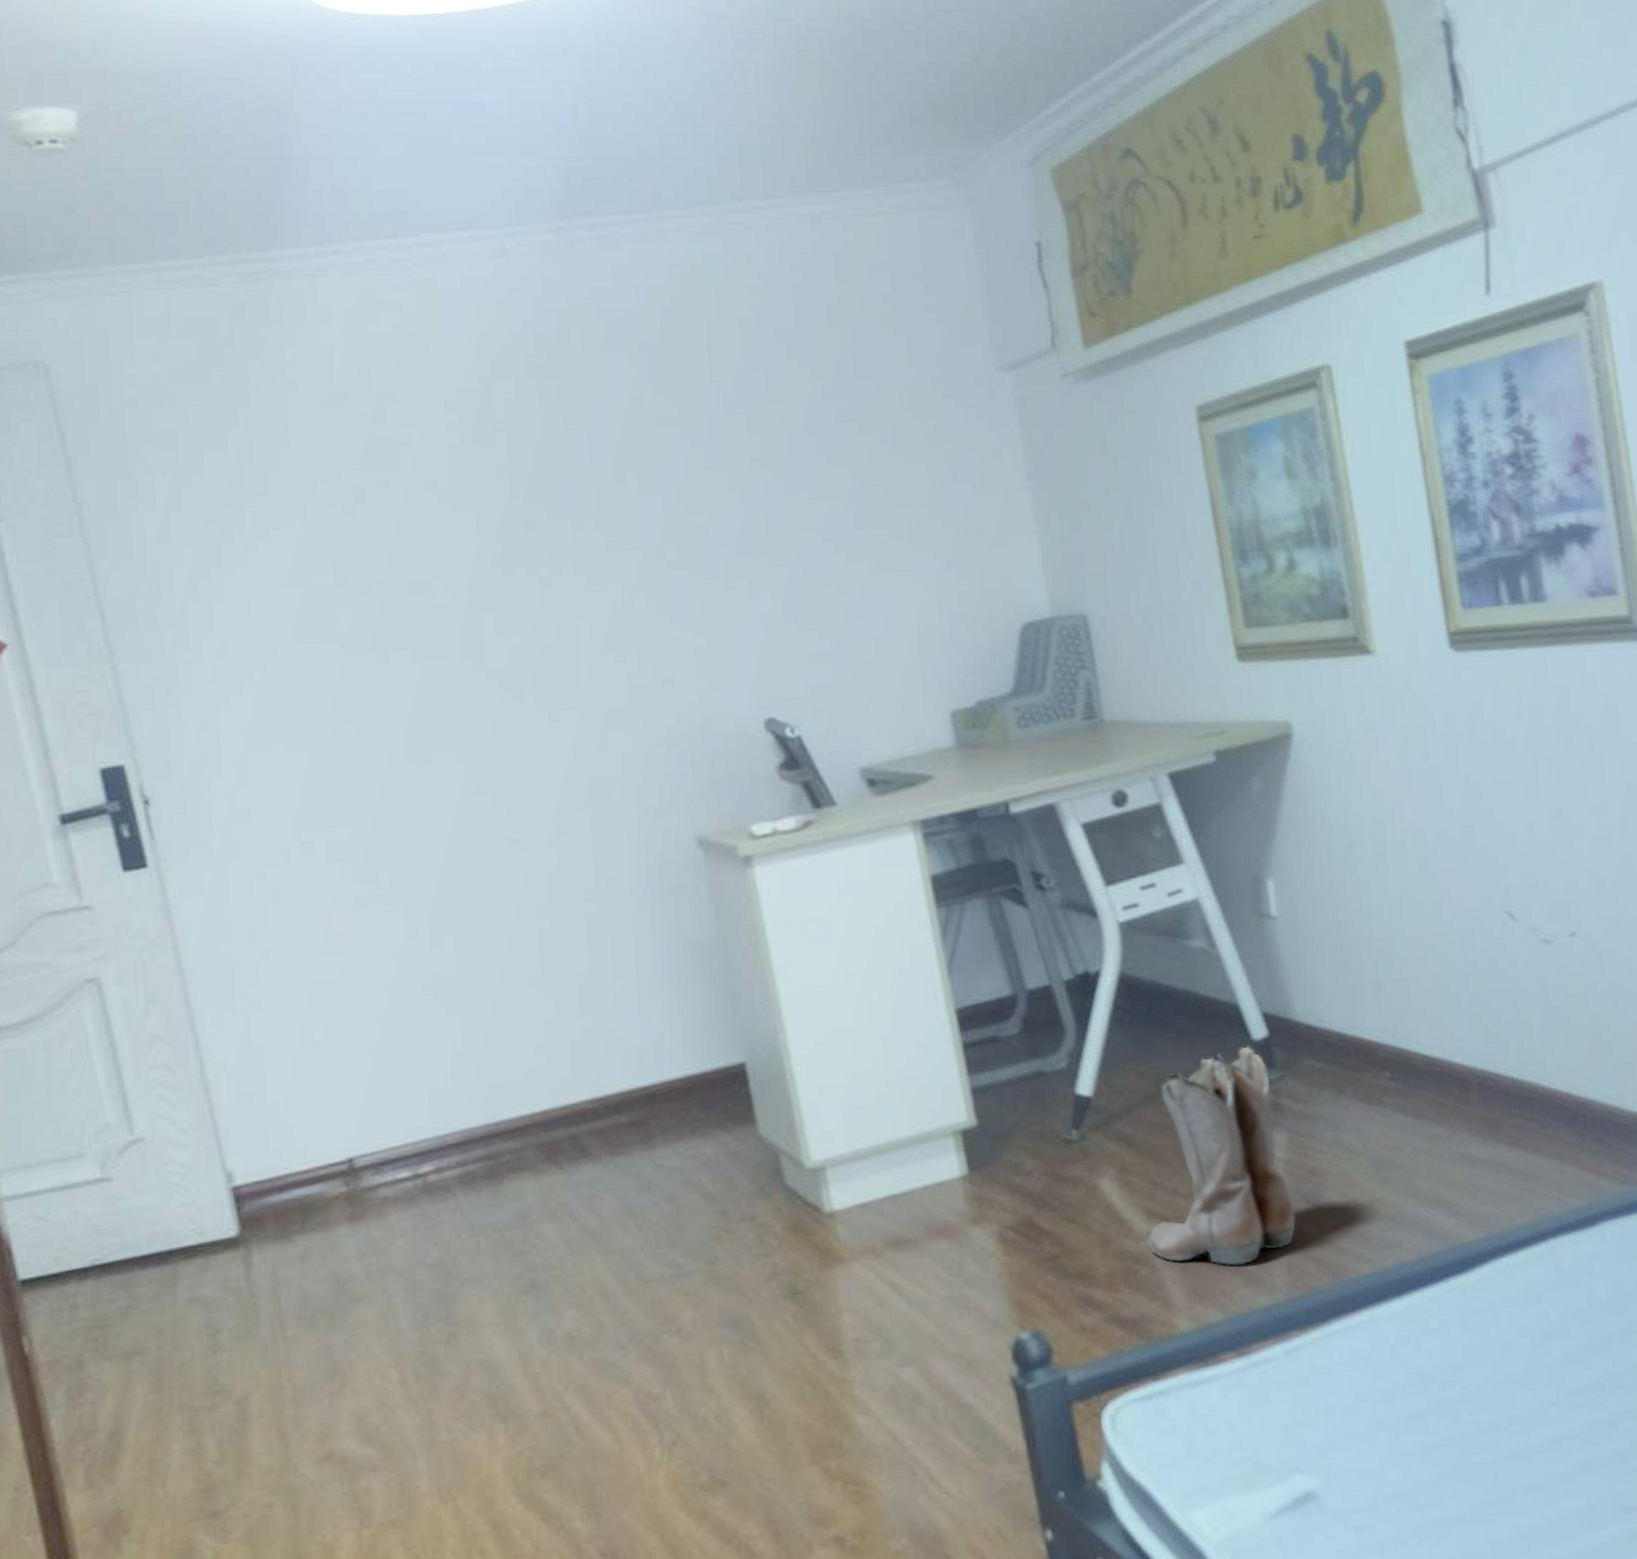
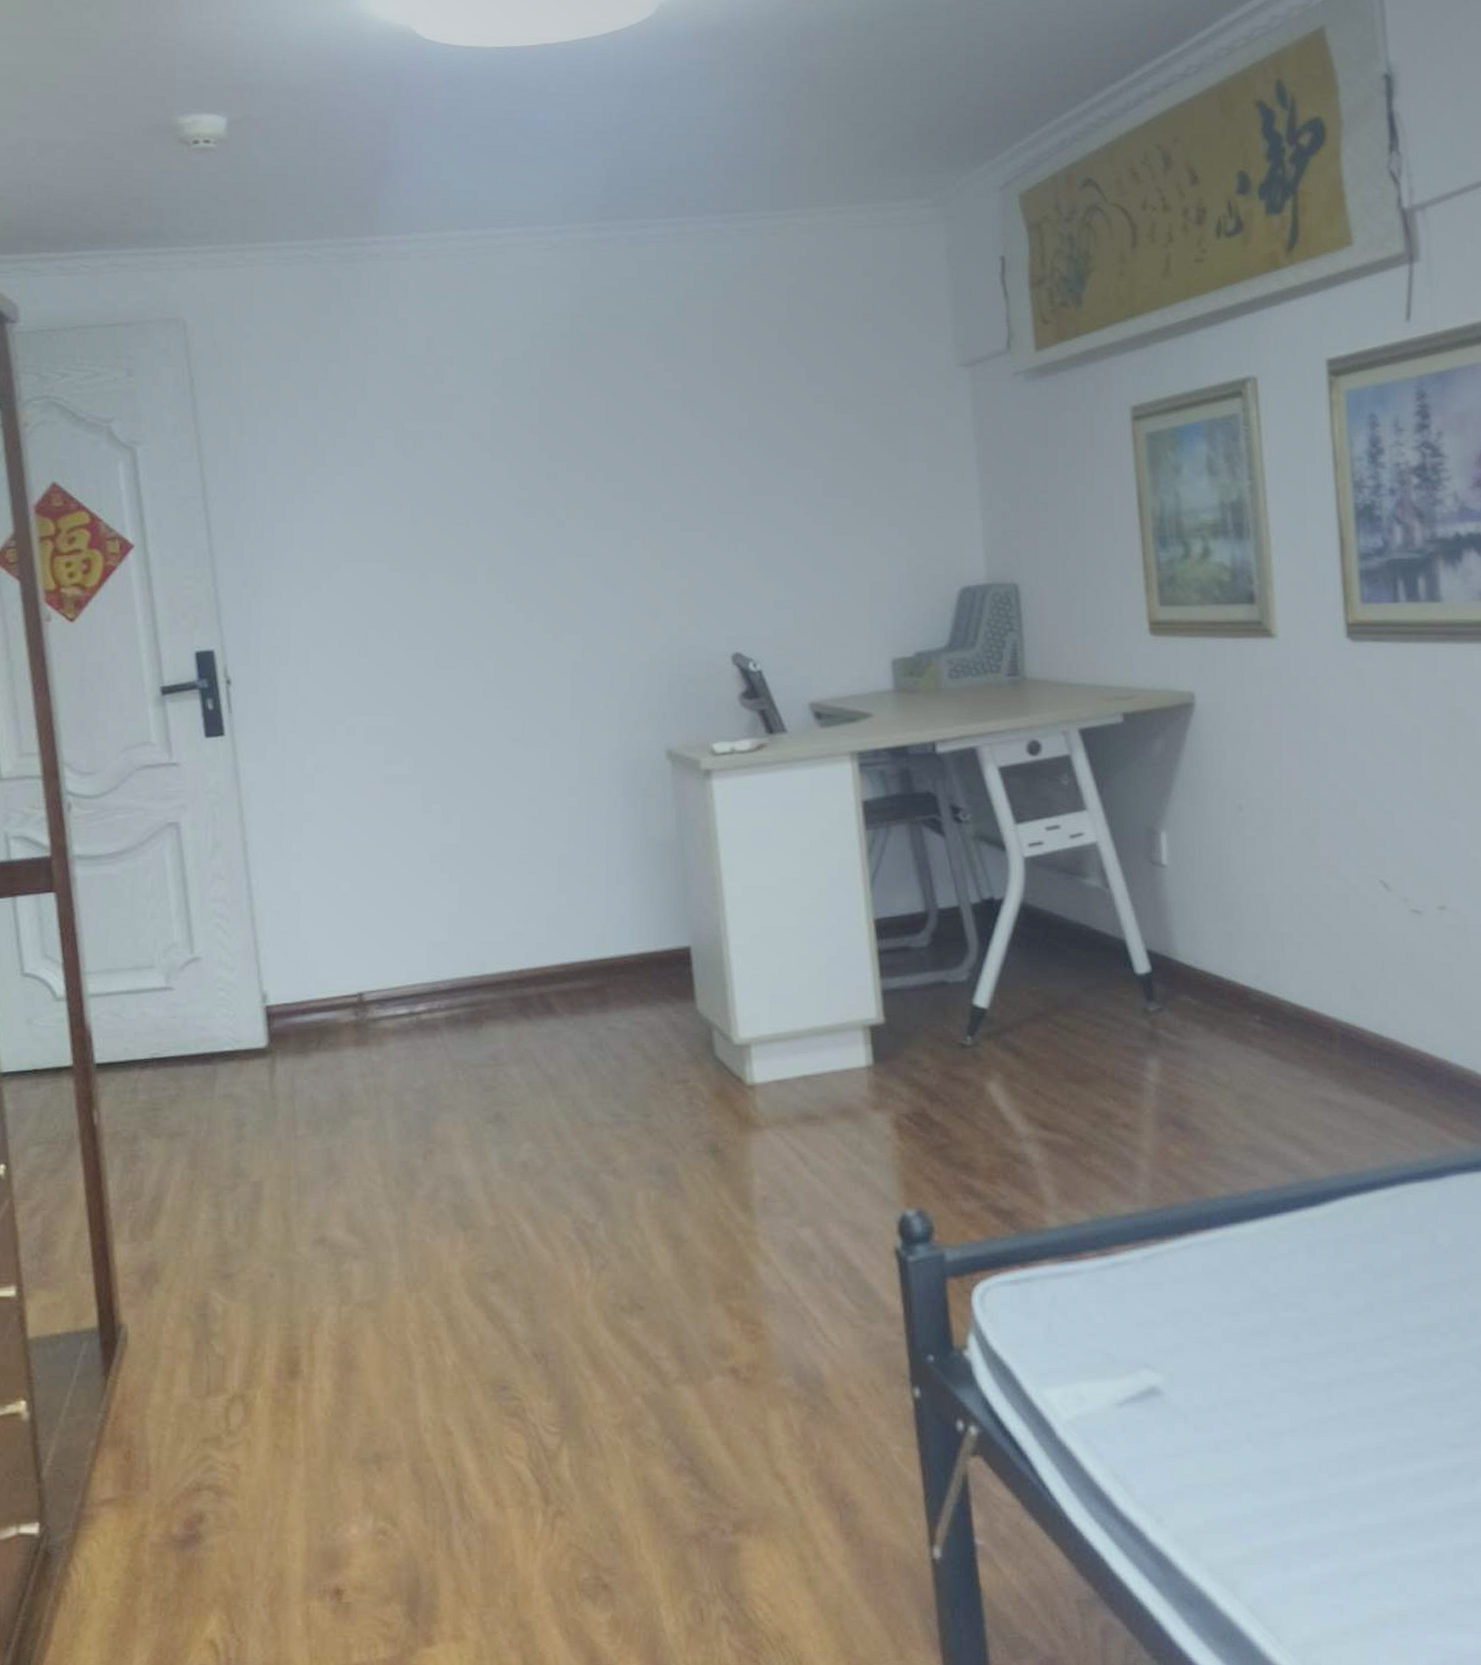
boots: present [1145,1046,1296,1266] -> none [1024,978,1162,1174]

